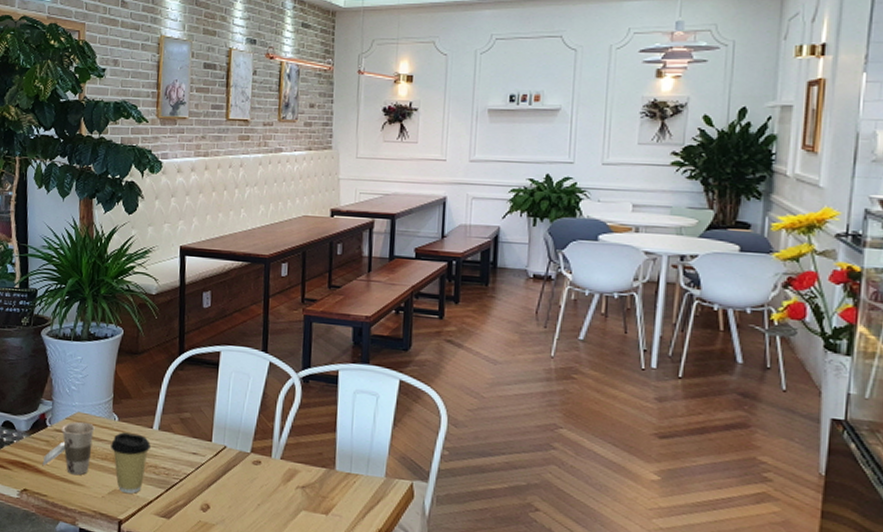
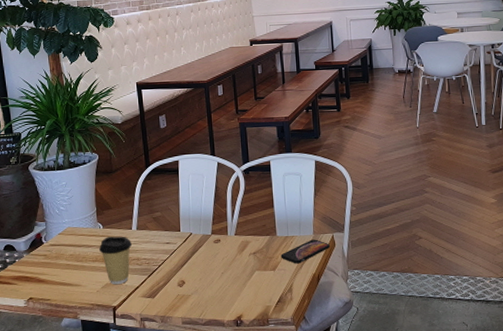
cup: present [42,421,95,476] -> none [43,234,84,279]
smartphone: none [337,483,406,513] -> present [281,239,330,264]

